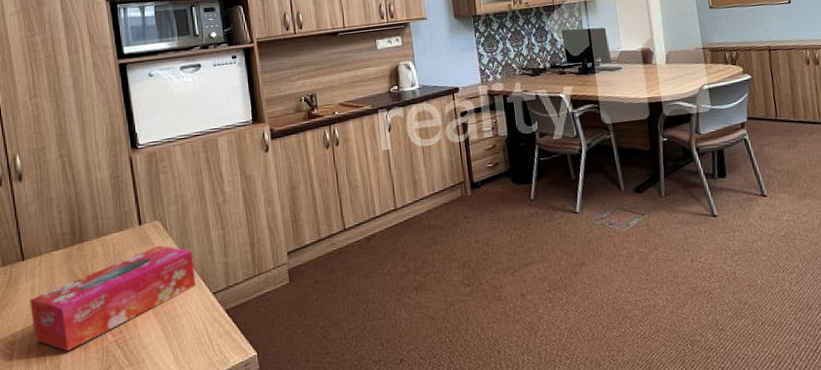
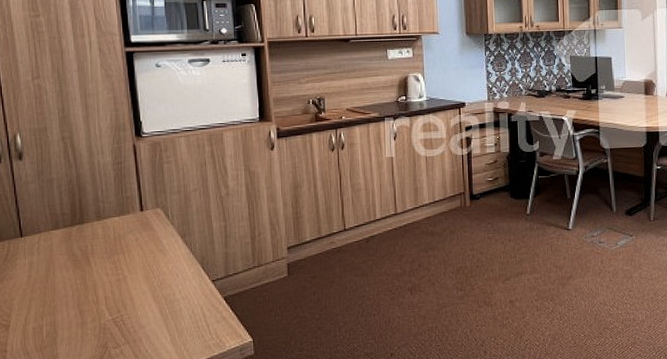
tissue box: present [30,245,196,351] -> none [27,232,196,326]

